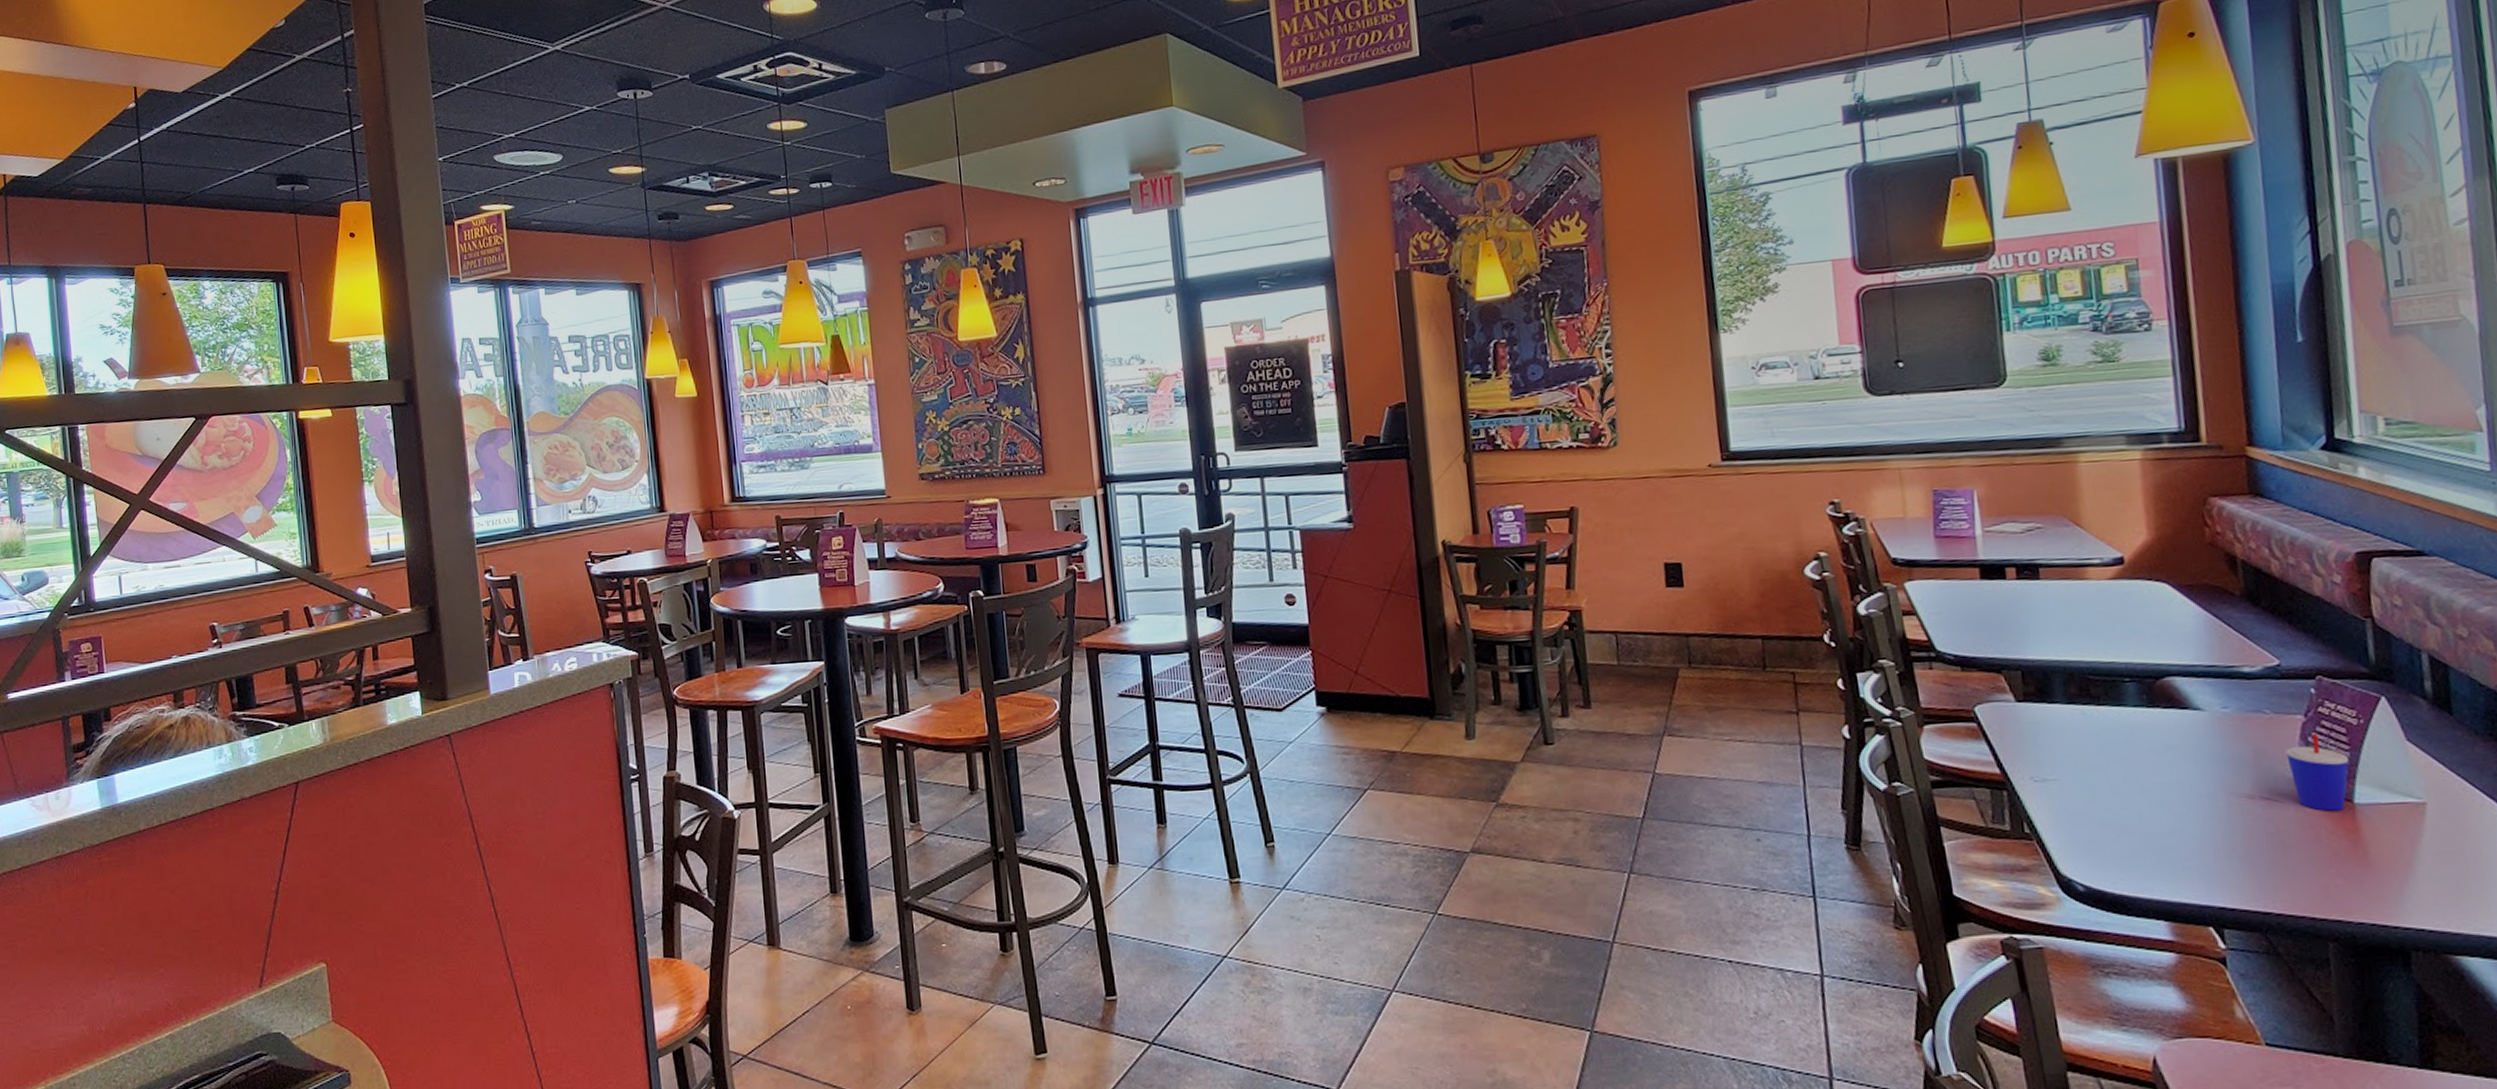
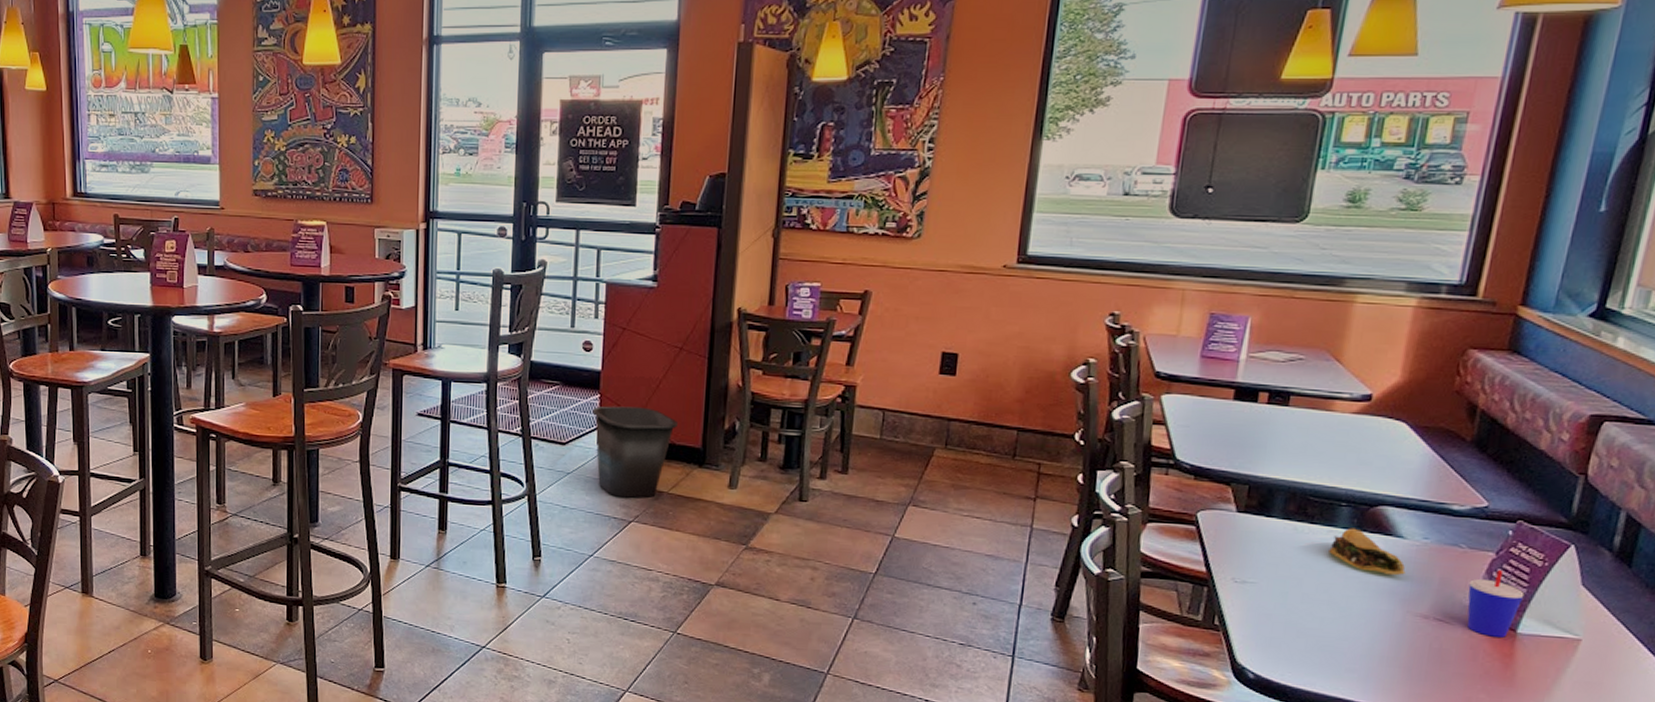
waste bin: none [1306,659,1400,763] -> present [592,406,679,498]
taco: none [2125,705,2215,754] -> present [1329,528,1406,576]

